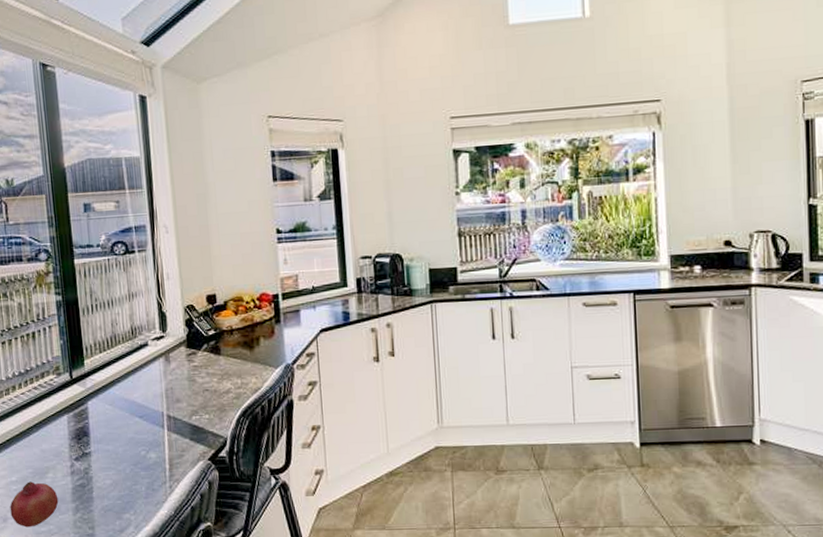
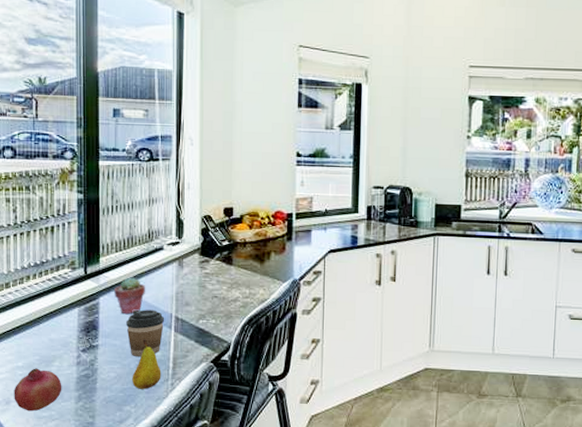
potted succulent: none [101,377,135,418] -> present [113,277,146,315]
coffee cup: none [117,410,157,461] -> present [126,310,165,357]
fruit: none [128,441,159,495] -> present [132,339,161,389]

